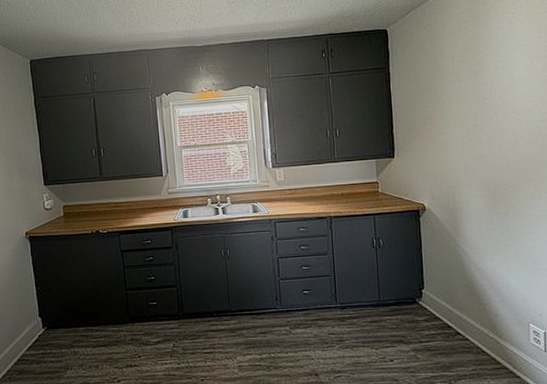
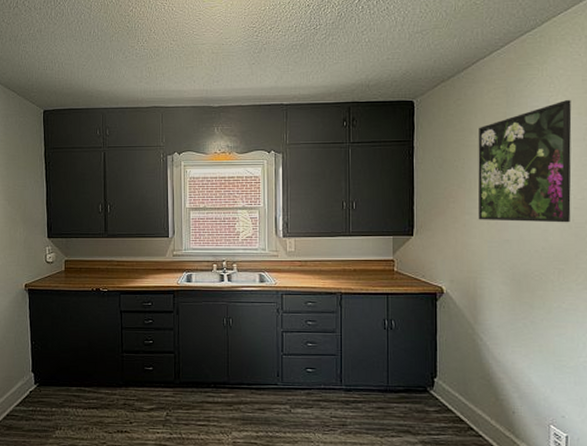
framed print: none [448,20,538,139] -> present [478,100,572,223]

